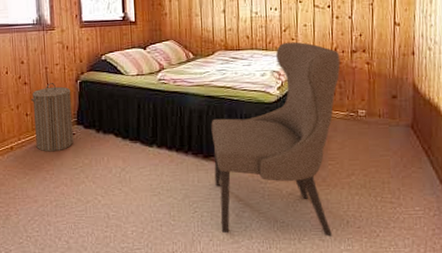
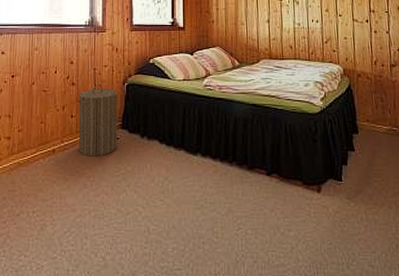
chair: present [211,41,341,237] -> none [256,53,381,262]

